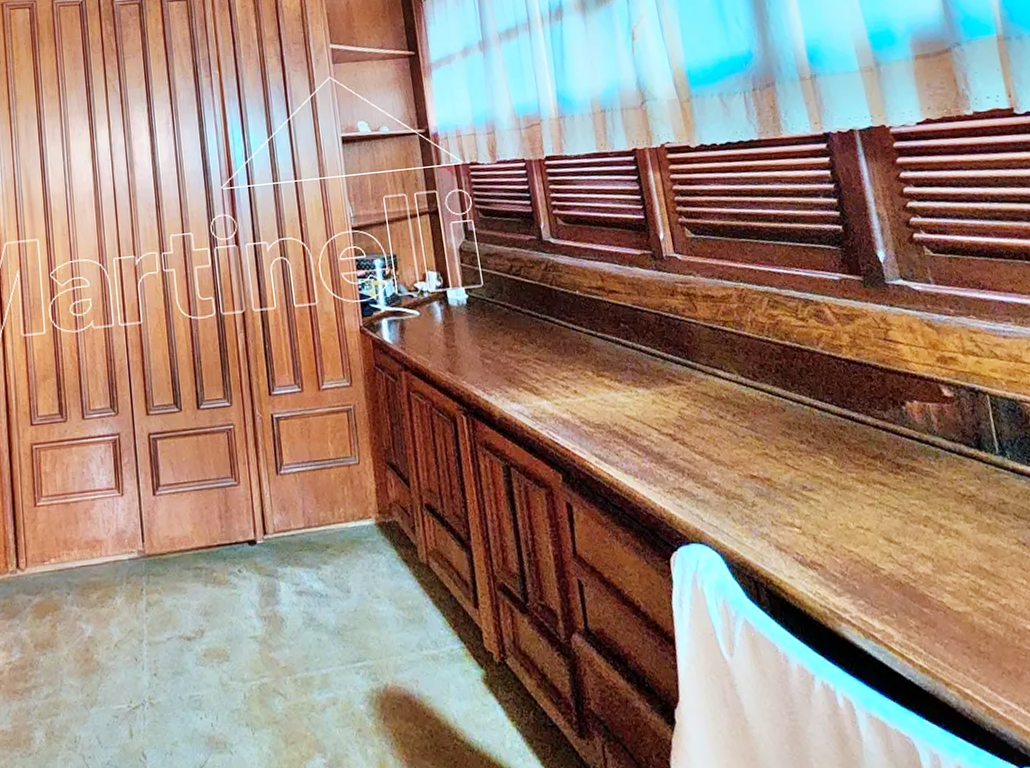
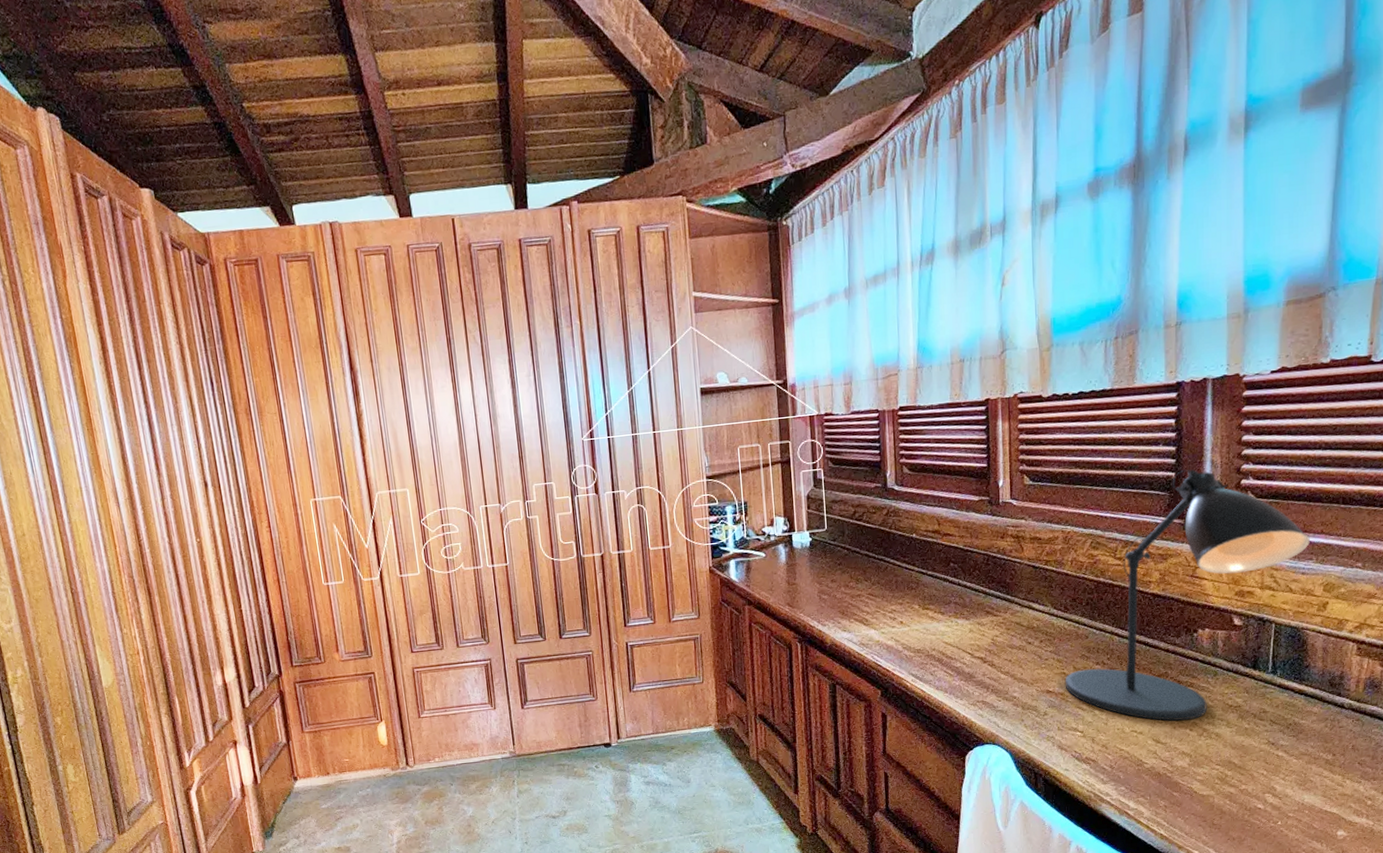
desk lamp: none [768,222,1003,515] -> present [1064,469,1310,721]

